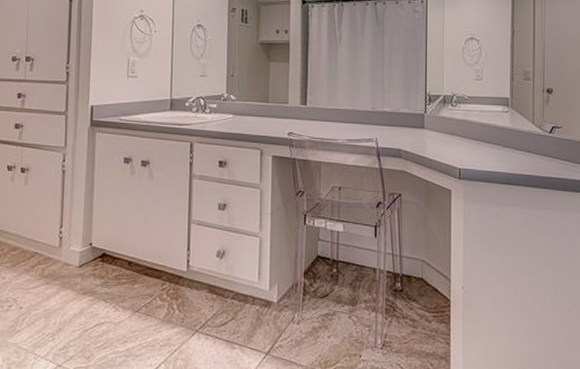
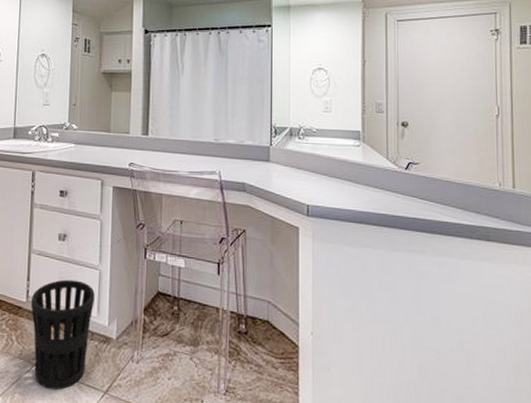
wastebasket: none [192,248,255,353] -> present [31,279,95,390]

